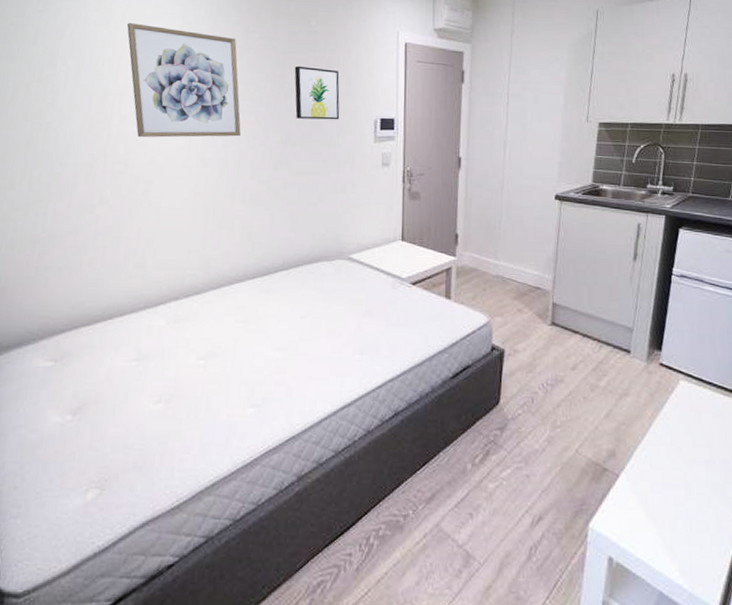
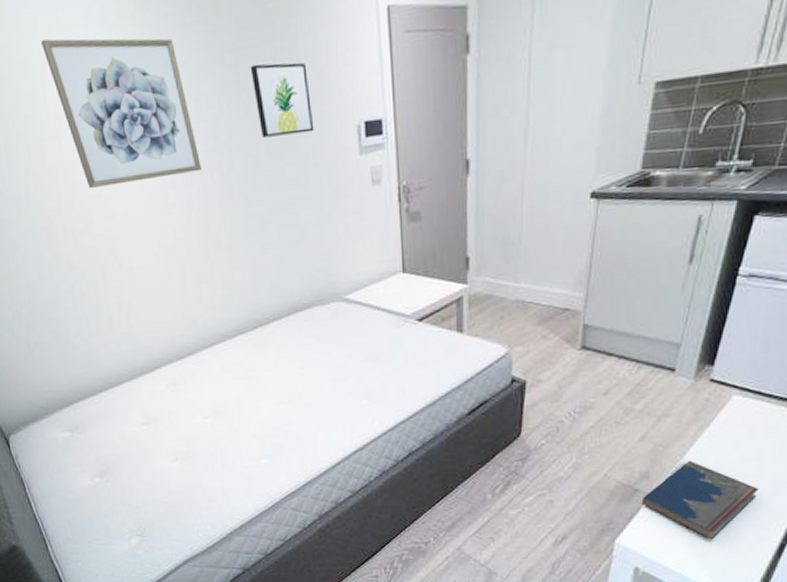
hardcover book: none [610,441,713,529] -> present [641,460,759,540]

